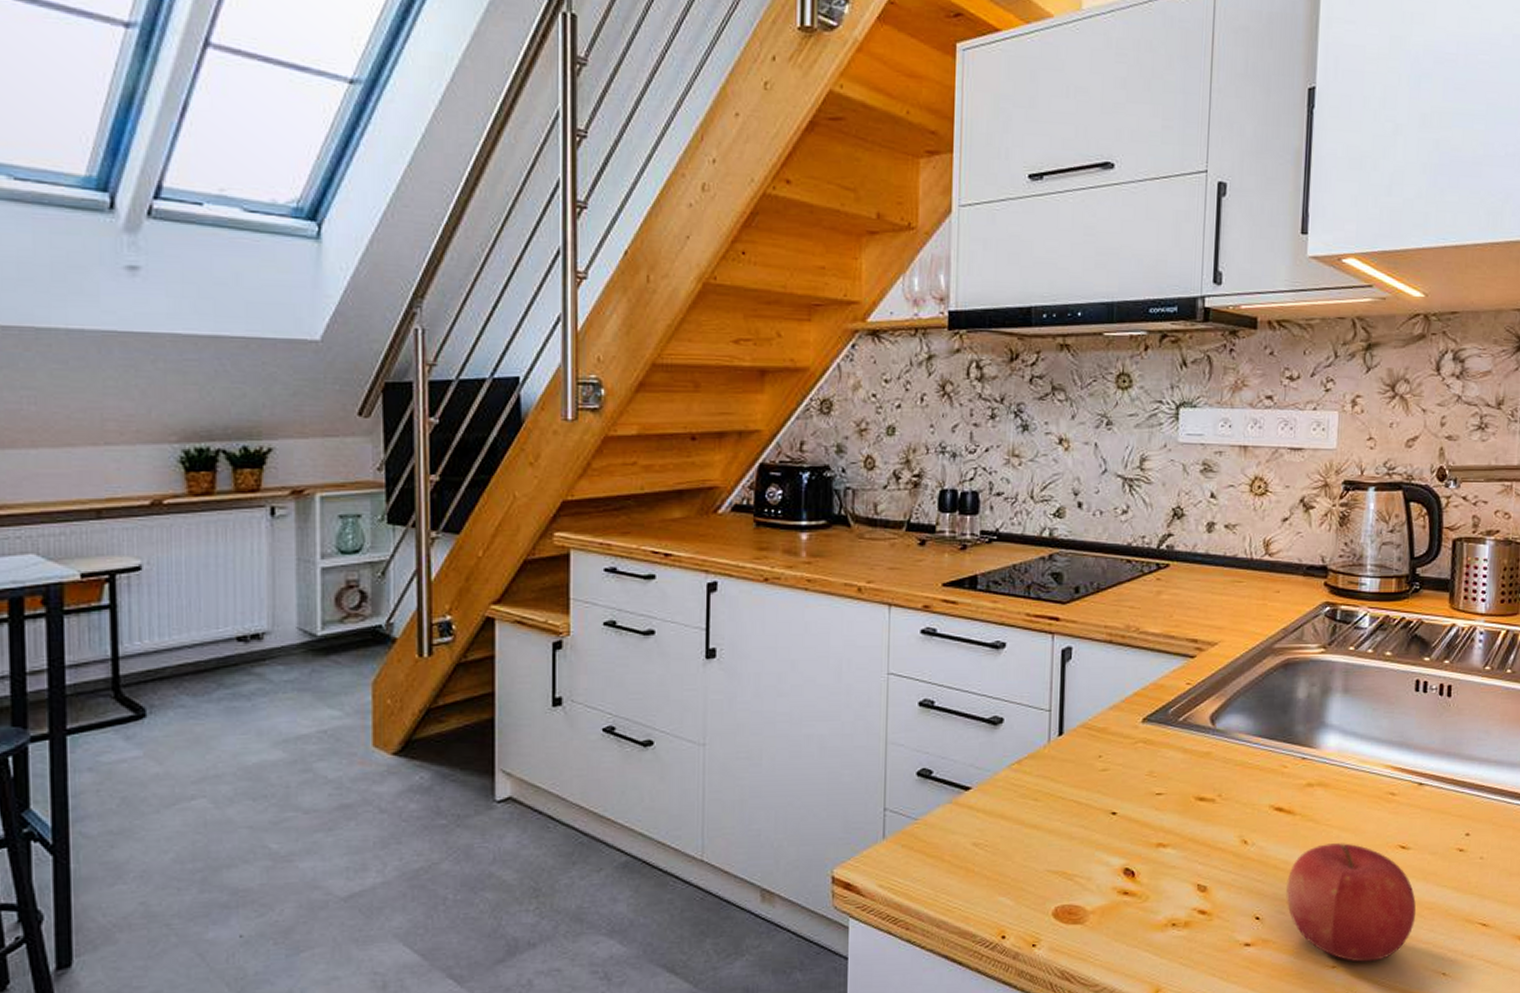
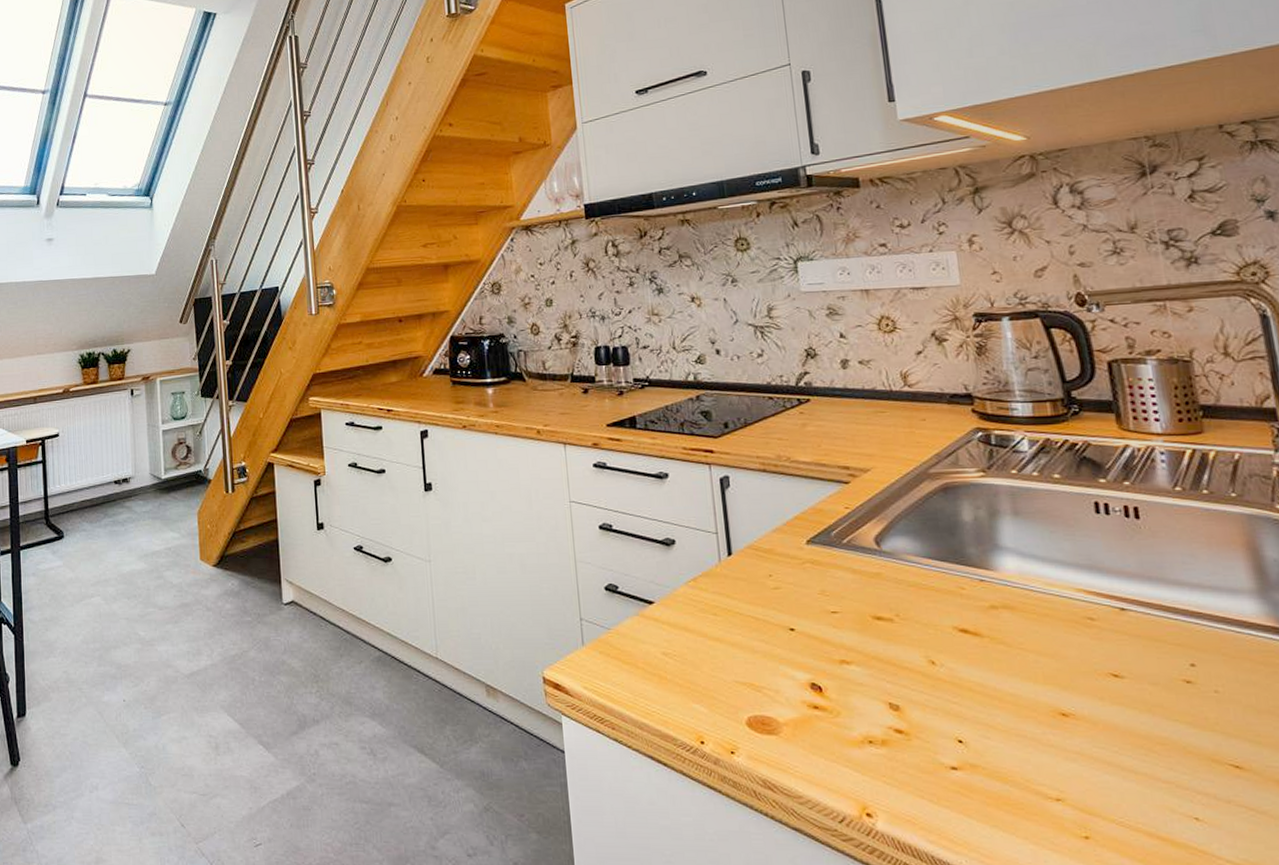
fruit: present [1286,843,1417,962] -> none [986,668,1147,797]

